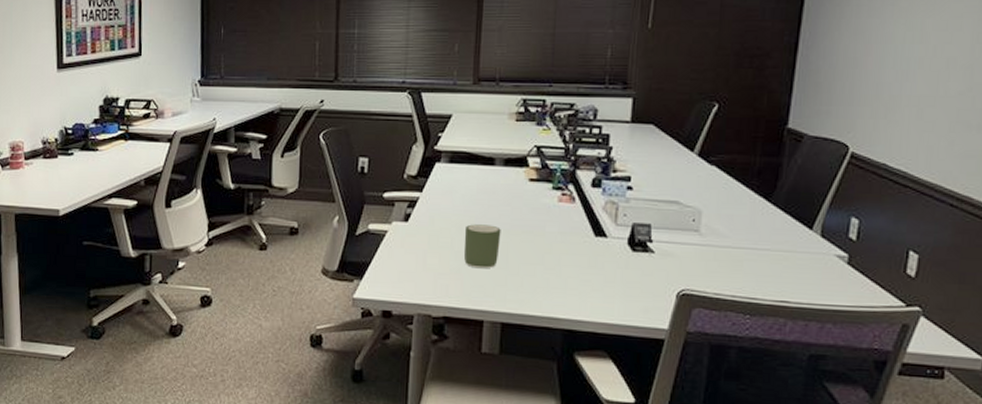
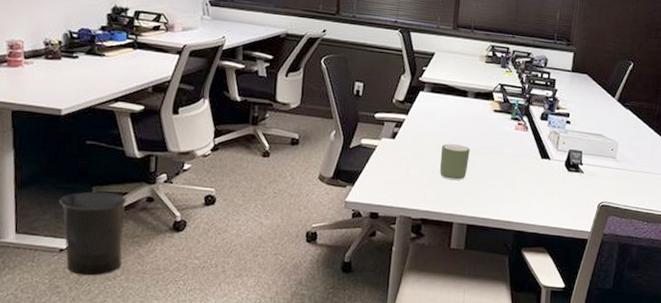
waste bin: none [59,295,124,385] -> present [59,192,127,275]

